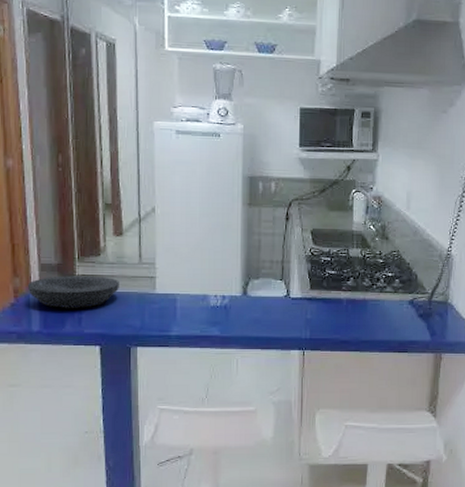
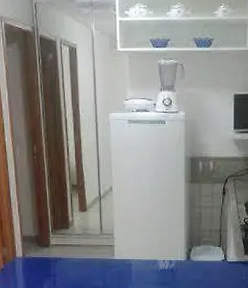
plate: present [27,275,119,309] -> none [13,245,85,273]

